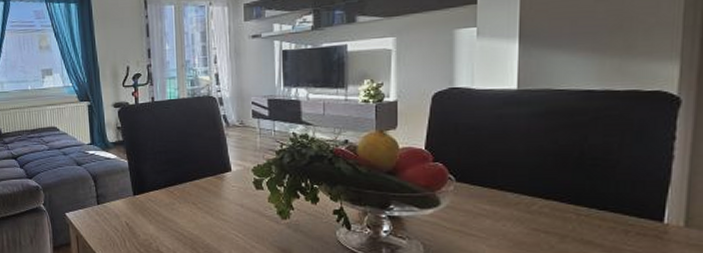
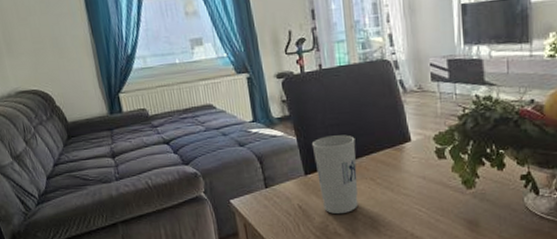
cup: none [141,161,181,233] -> present [311,135,359,214]

